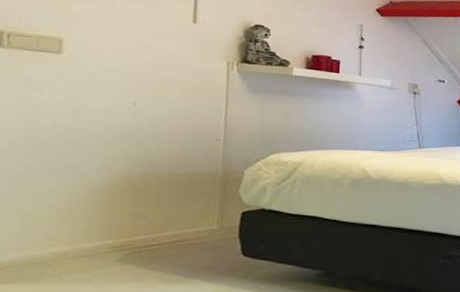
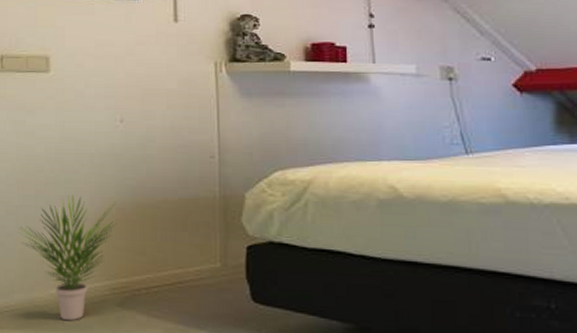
potted plant: none [17,165,123,275] -> present [19,194,116,321]

